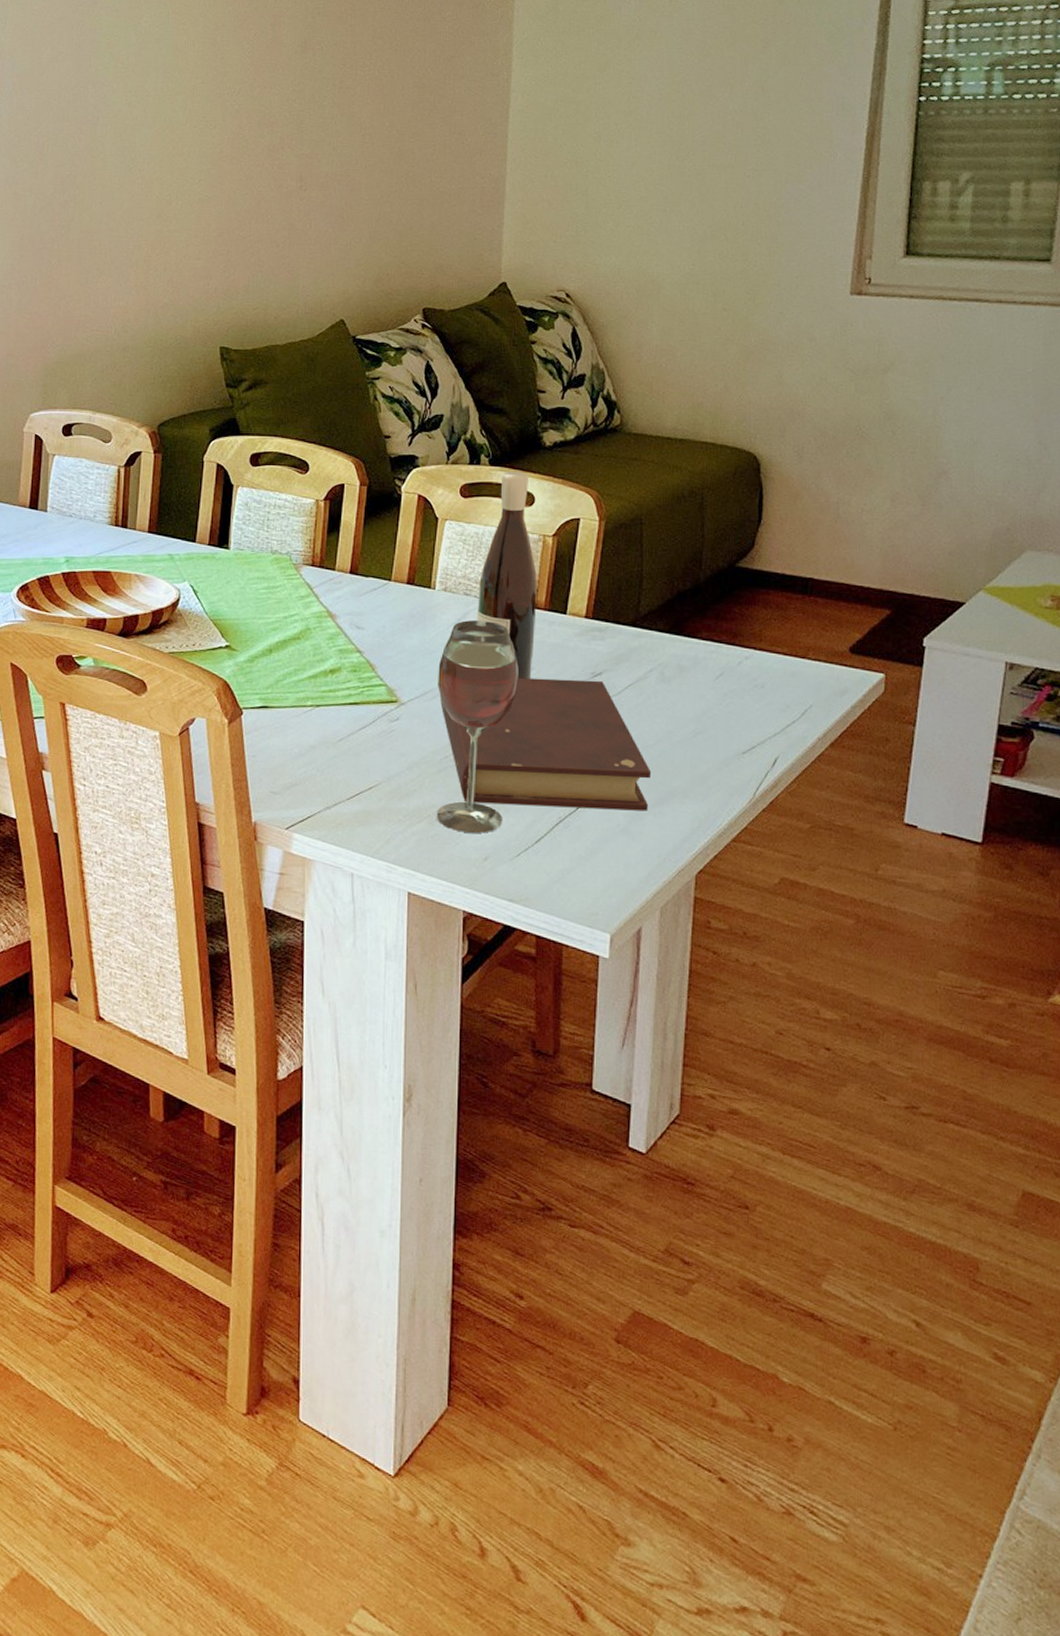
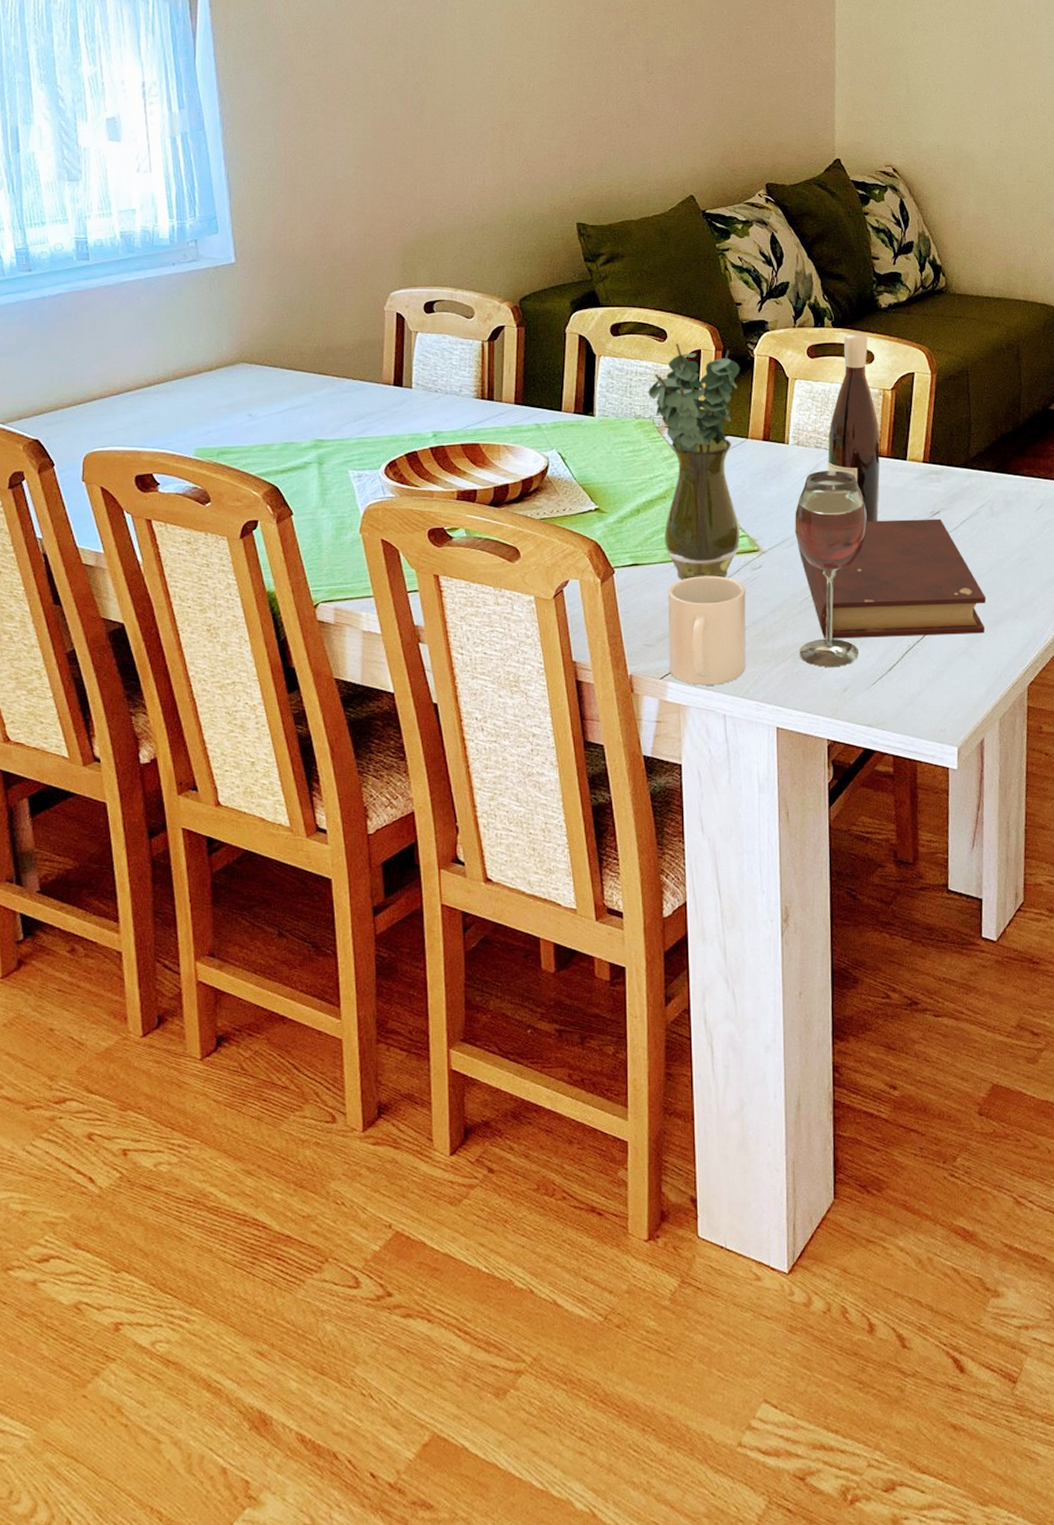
vase: none [287,476,386,728] -> present [648,343,741,580]
mug: none [294,724,381,841] -> present [668,575,746,686]

